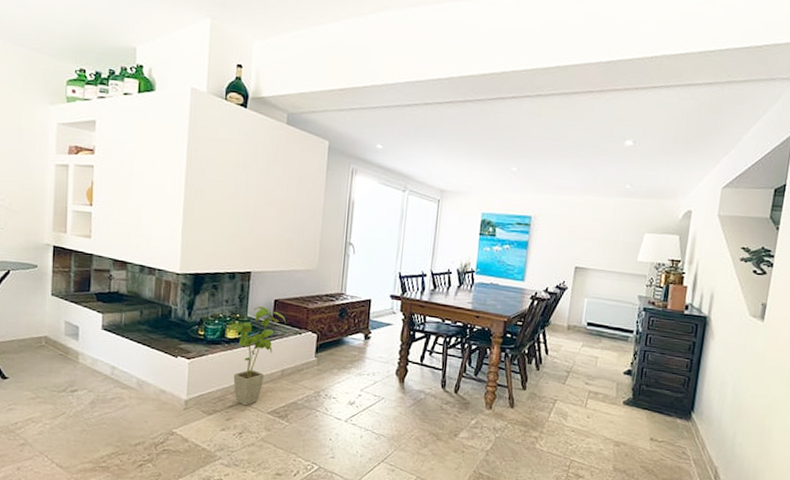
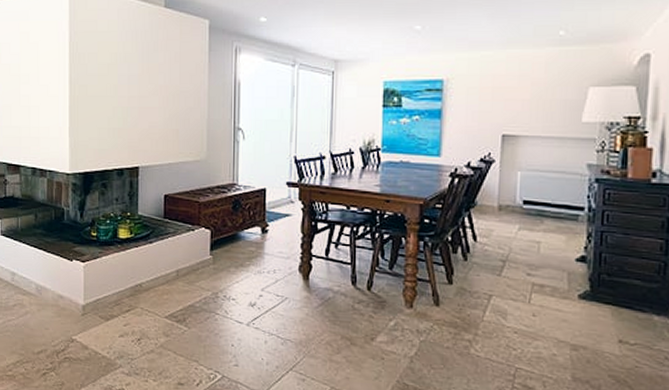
house plant: present [227,306,286,406] -> none [119,203,177,310]

